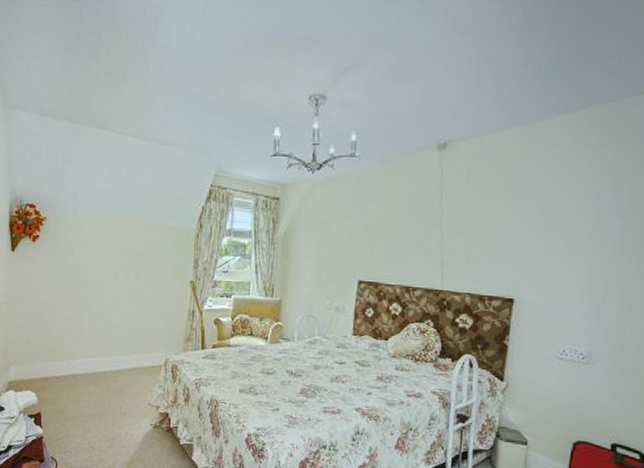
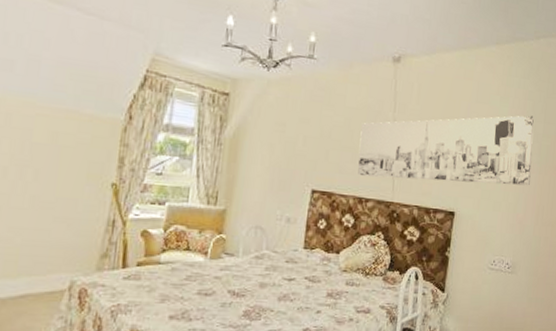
wall art: none [404,188,616,269] -> present [358,115,534,186]

